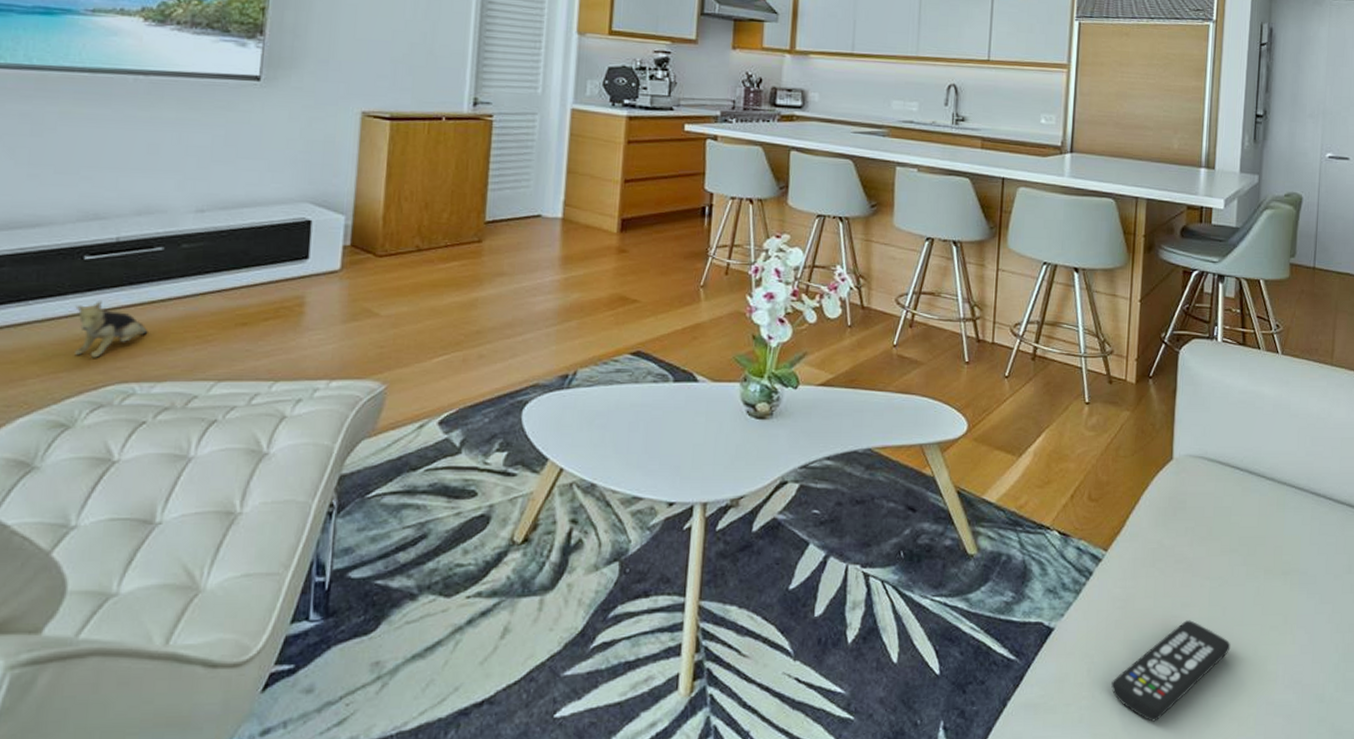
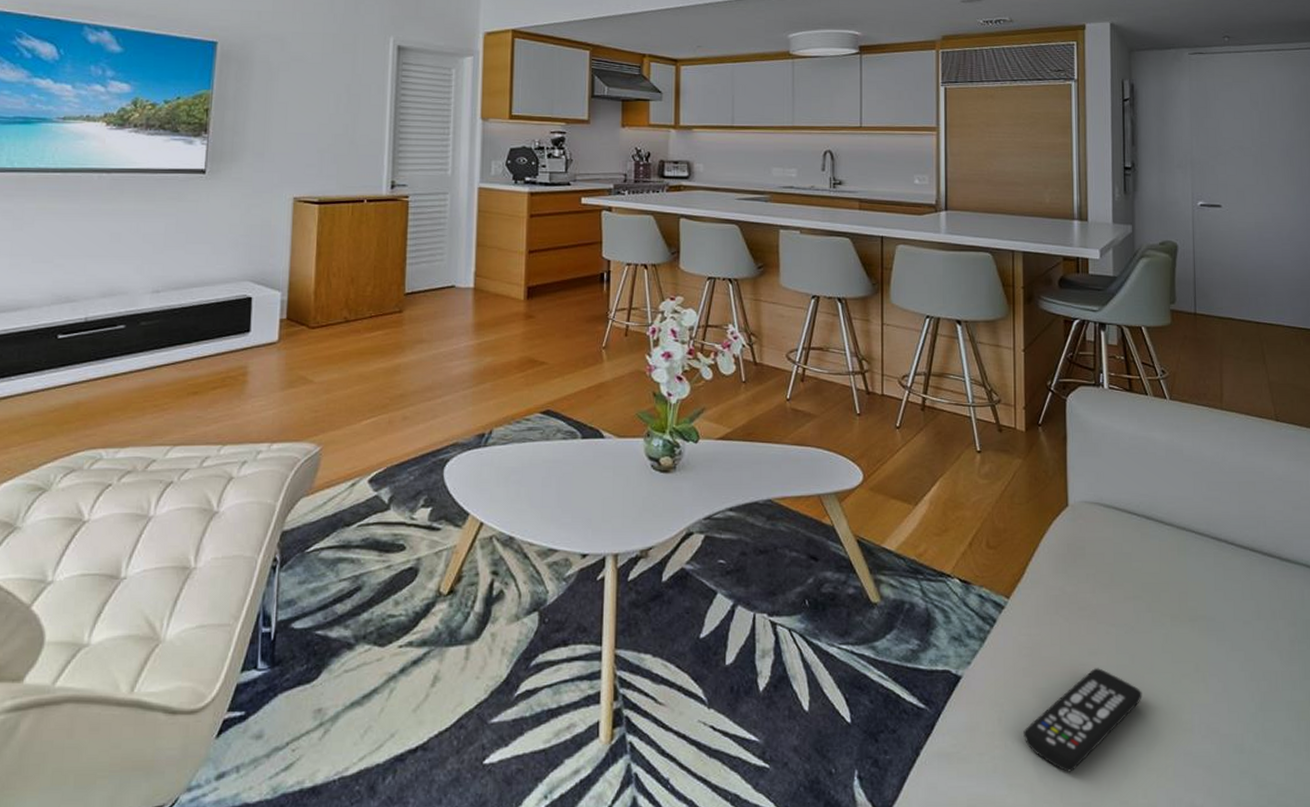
plush toy: present [75,301,148,358] -> none [50,375,113,427]

